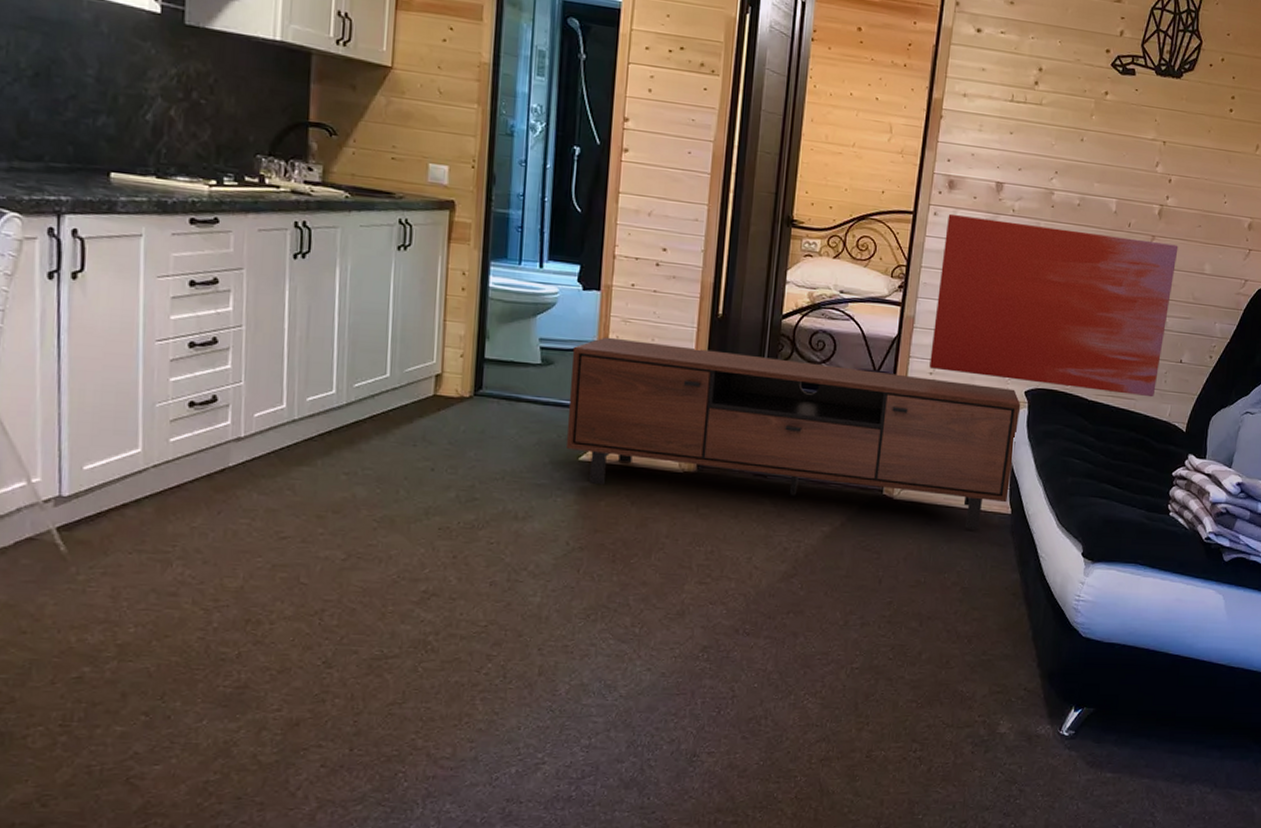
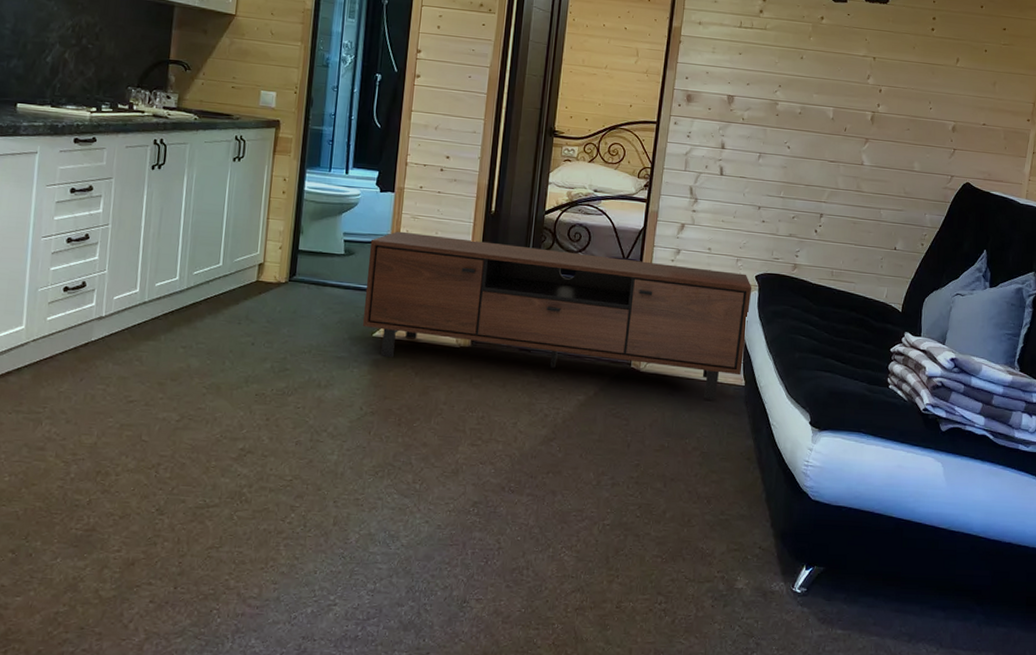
wall art: present [929,213,1179,398] -> none [671,123,890,281]

